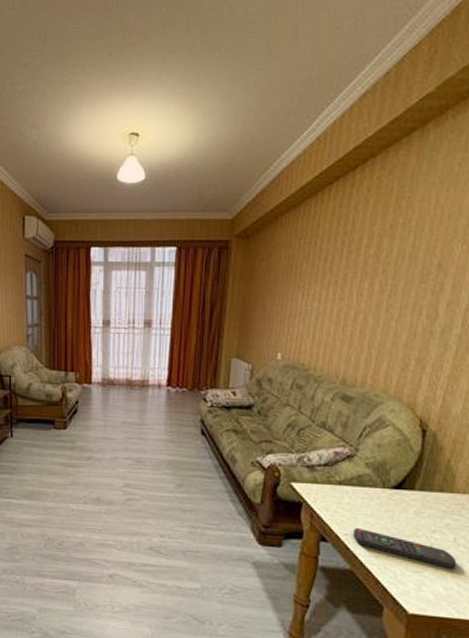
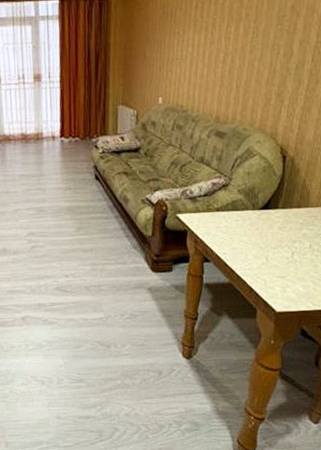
remote control: present [352,527,457,570] -> none [230,246,312,272]

